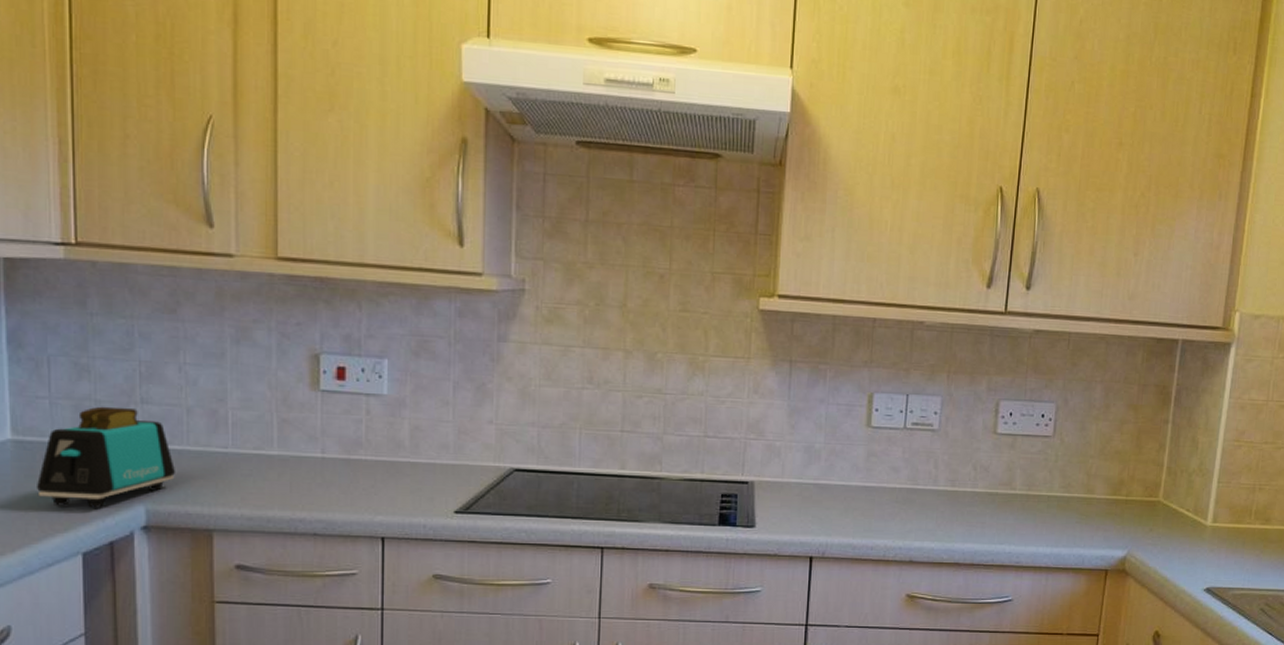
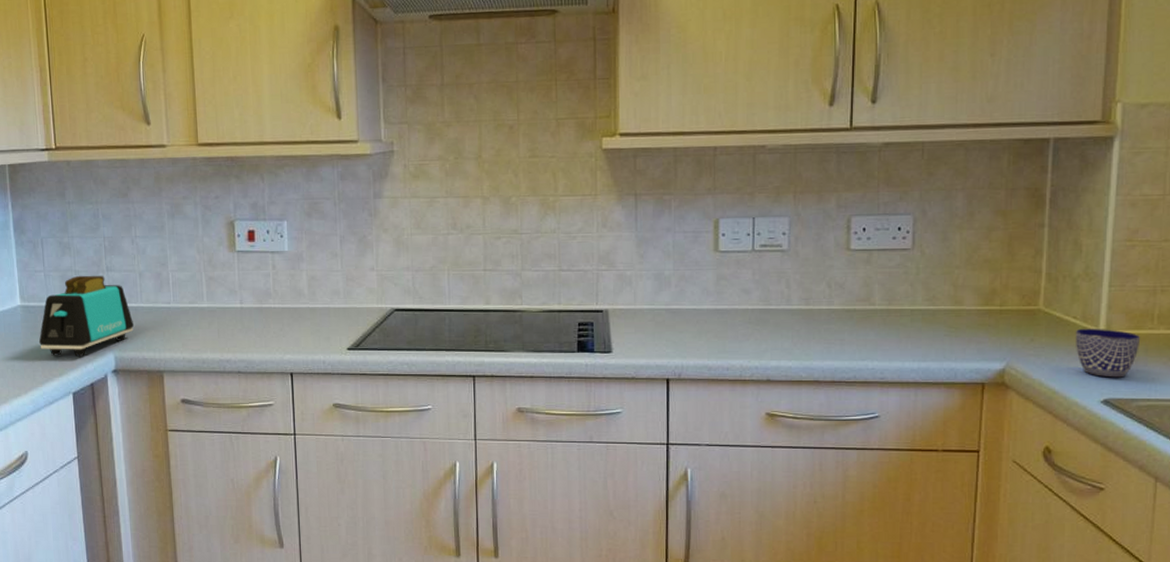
cup: none [1186,520,1240,568] -> present [1075,328,1141,378]

